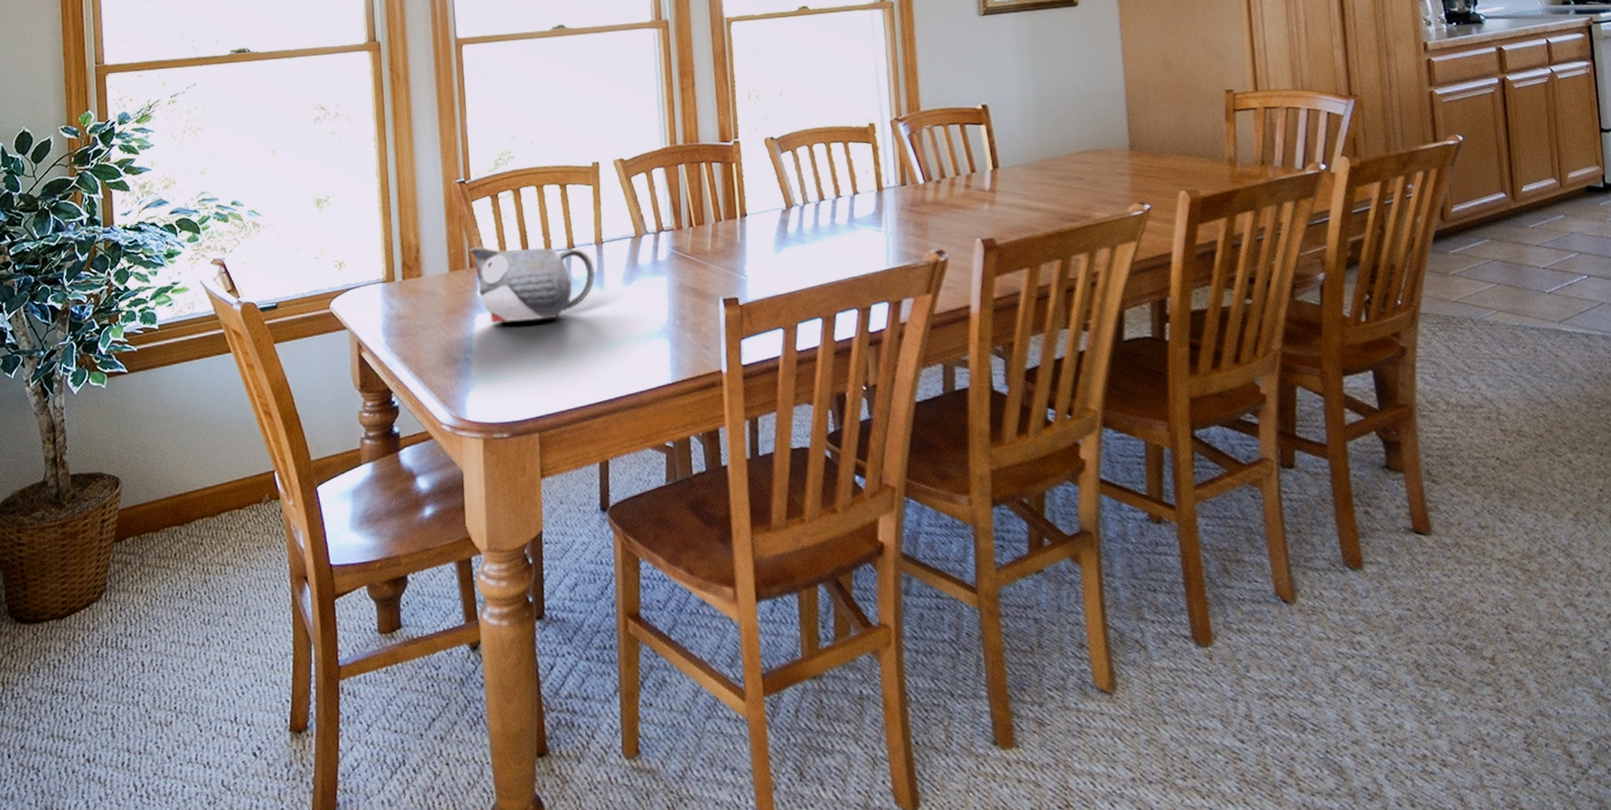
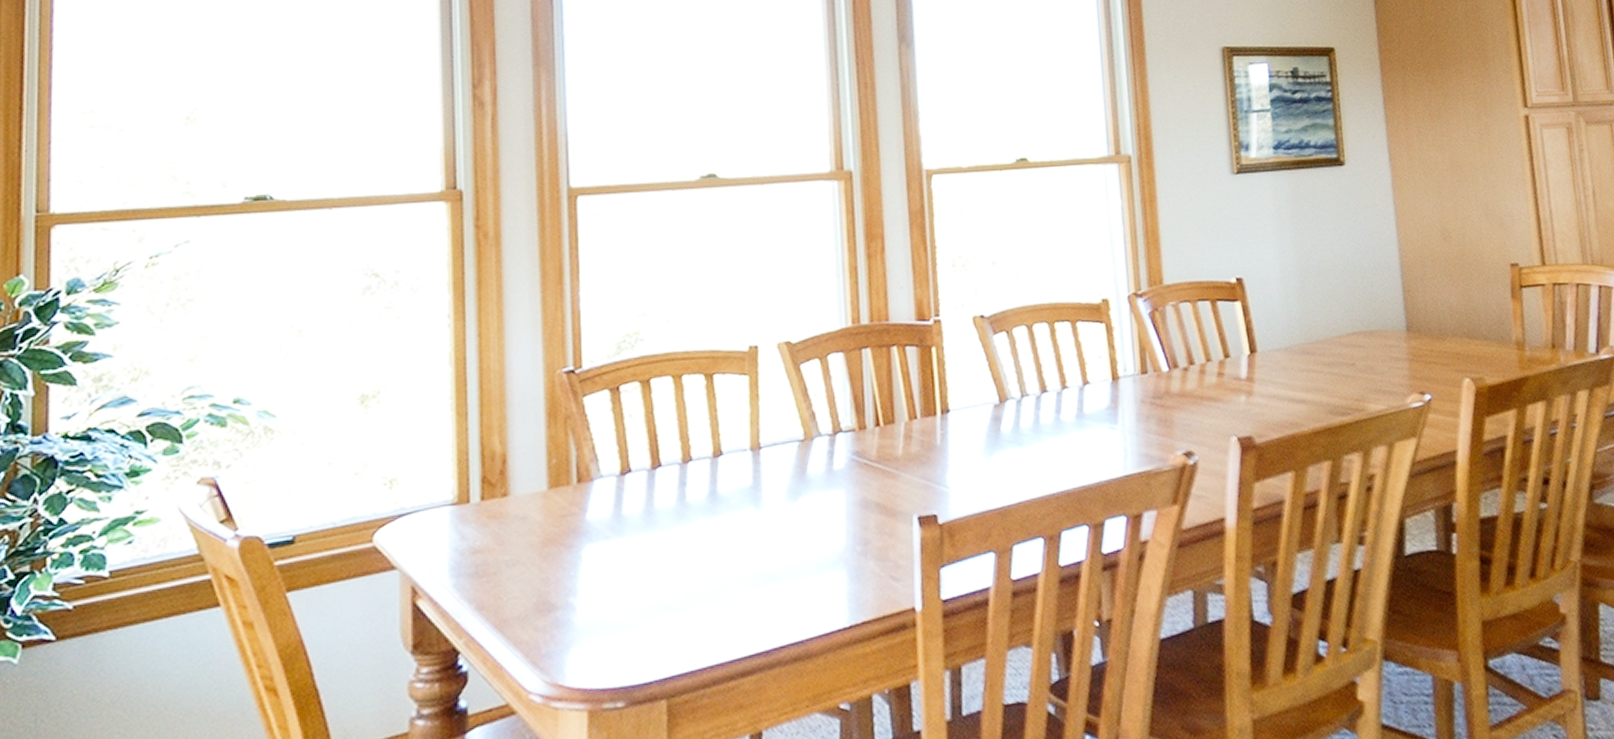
teapot: present [470,247,595,323] -> none [578,455,750,556]

